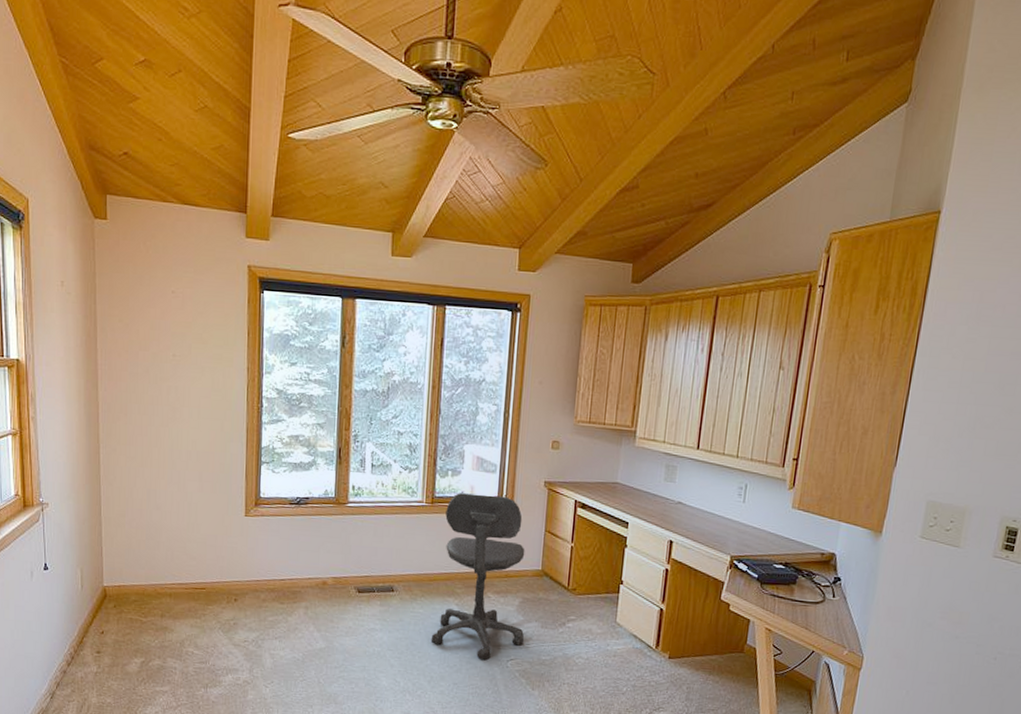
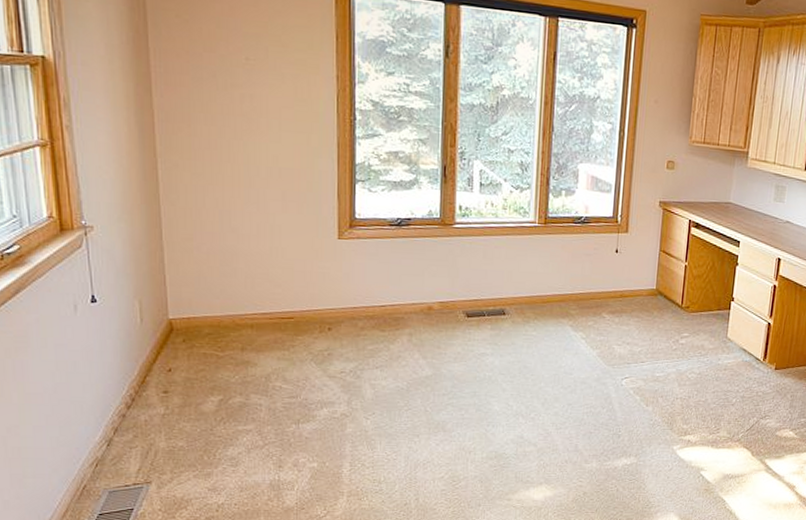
office chair: present [430,493,525,661] -> none [544,213,640,380]

